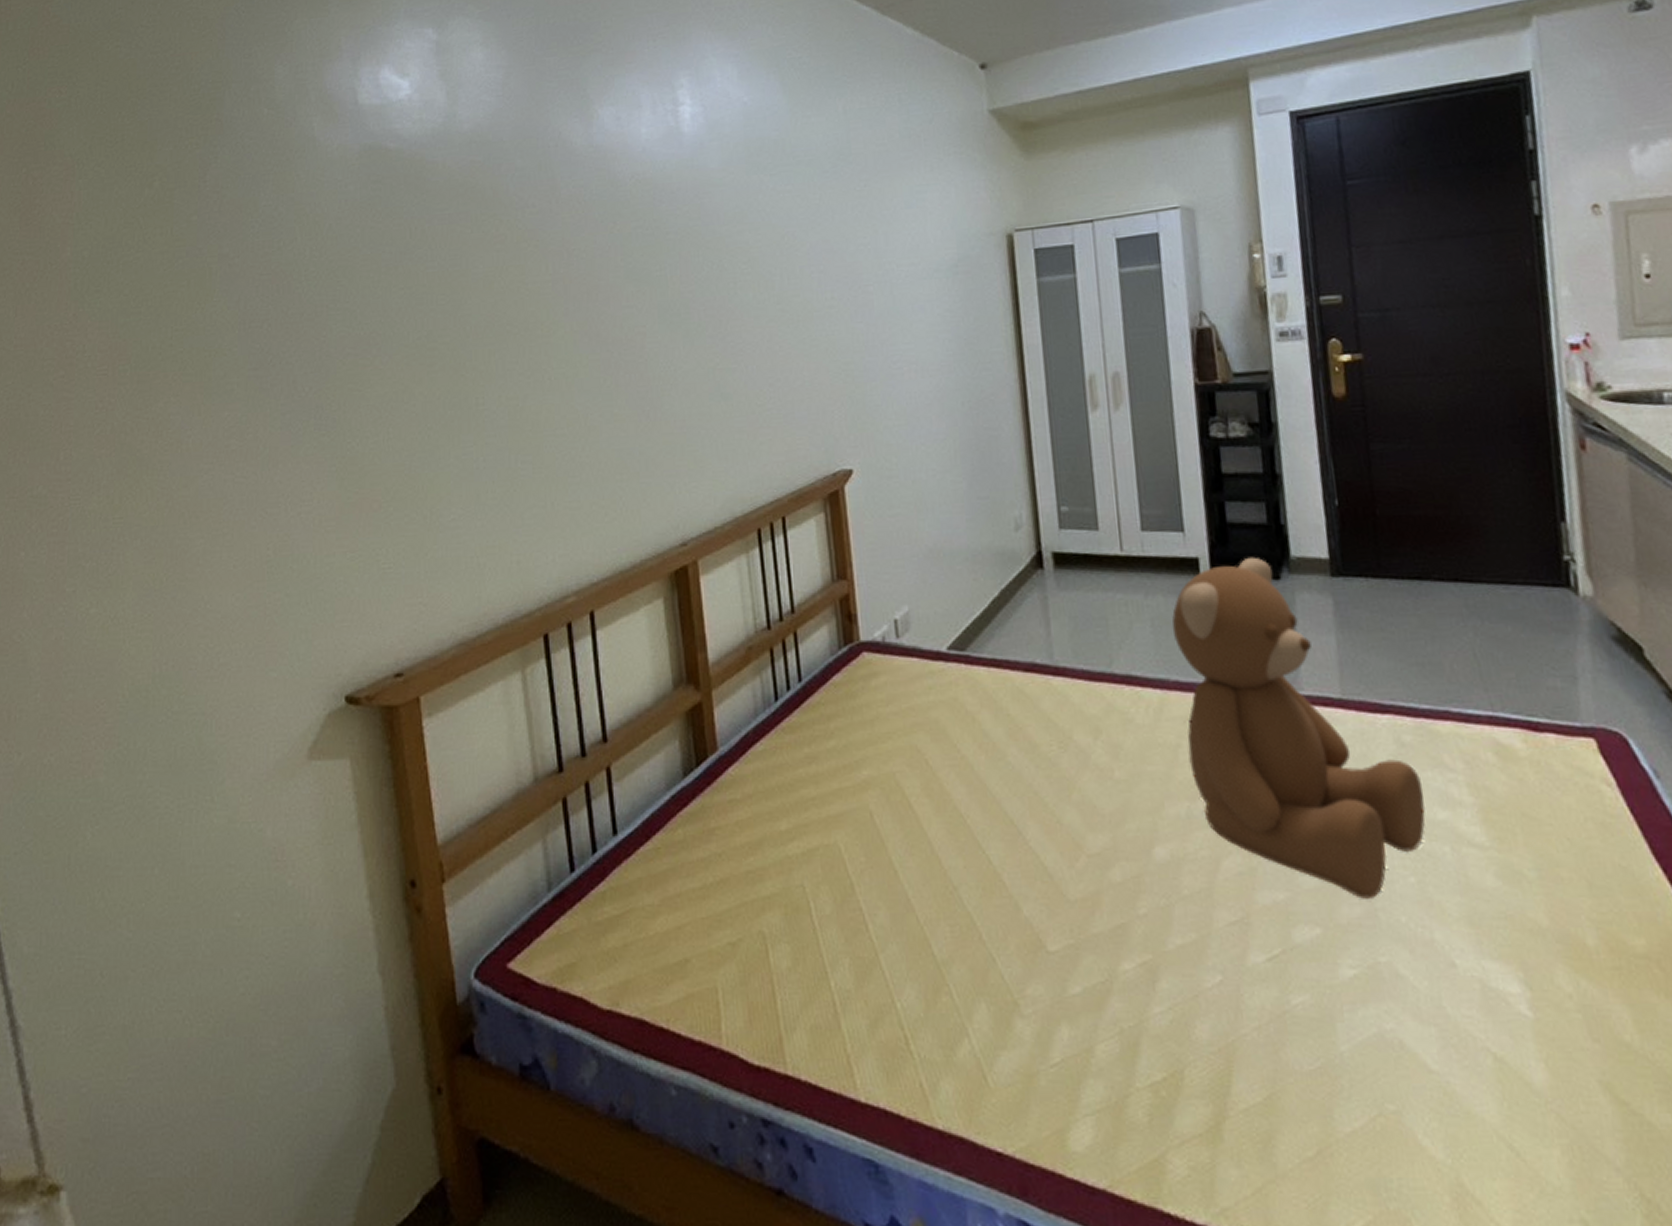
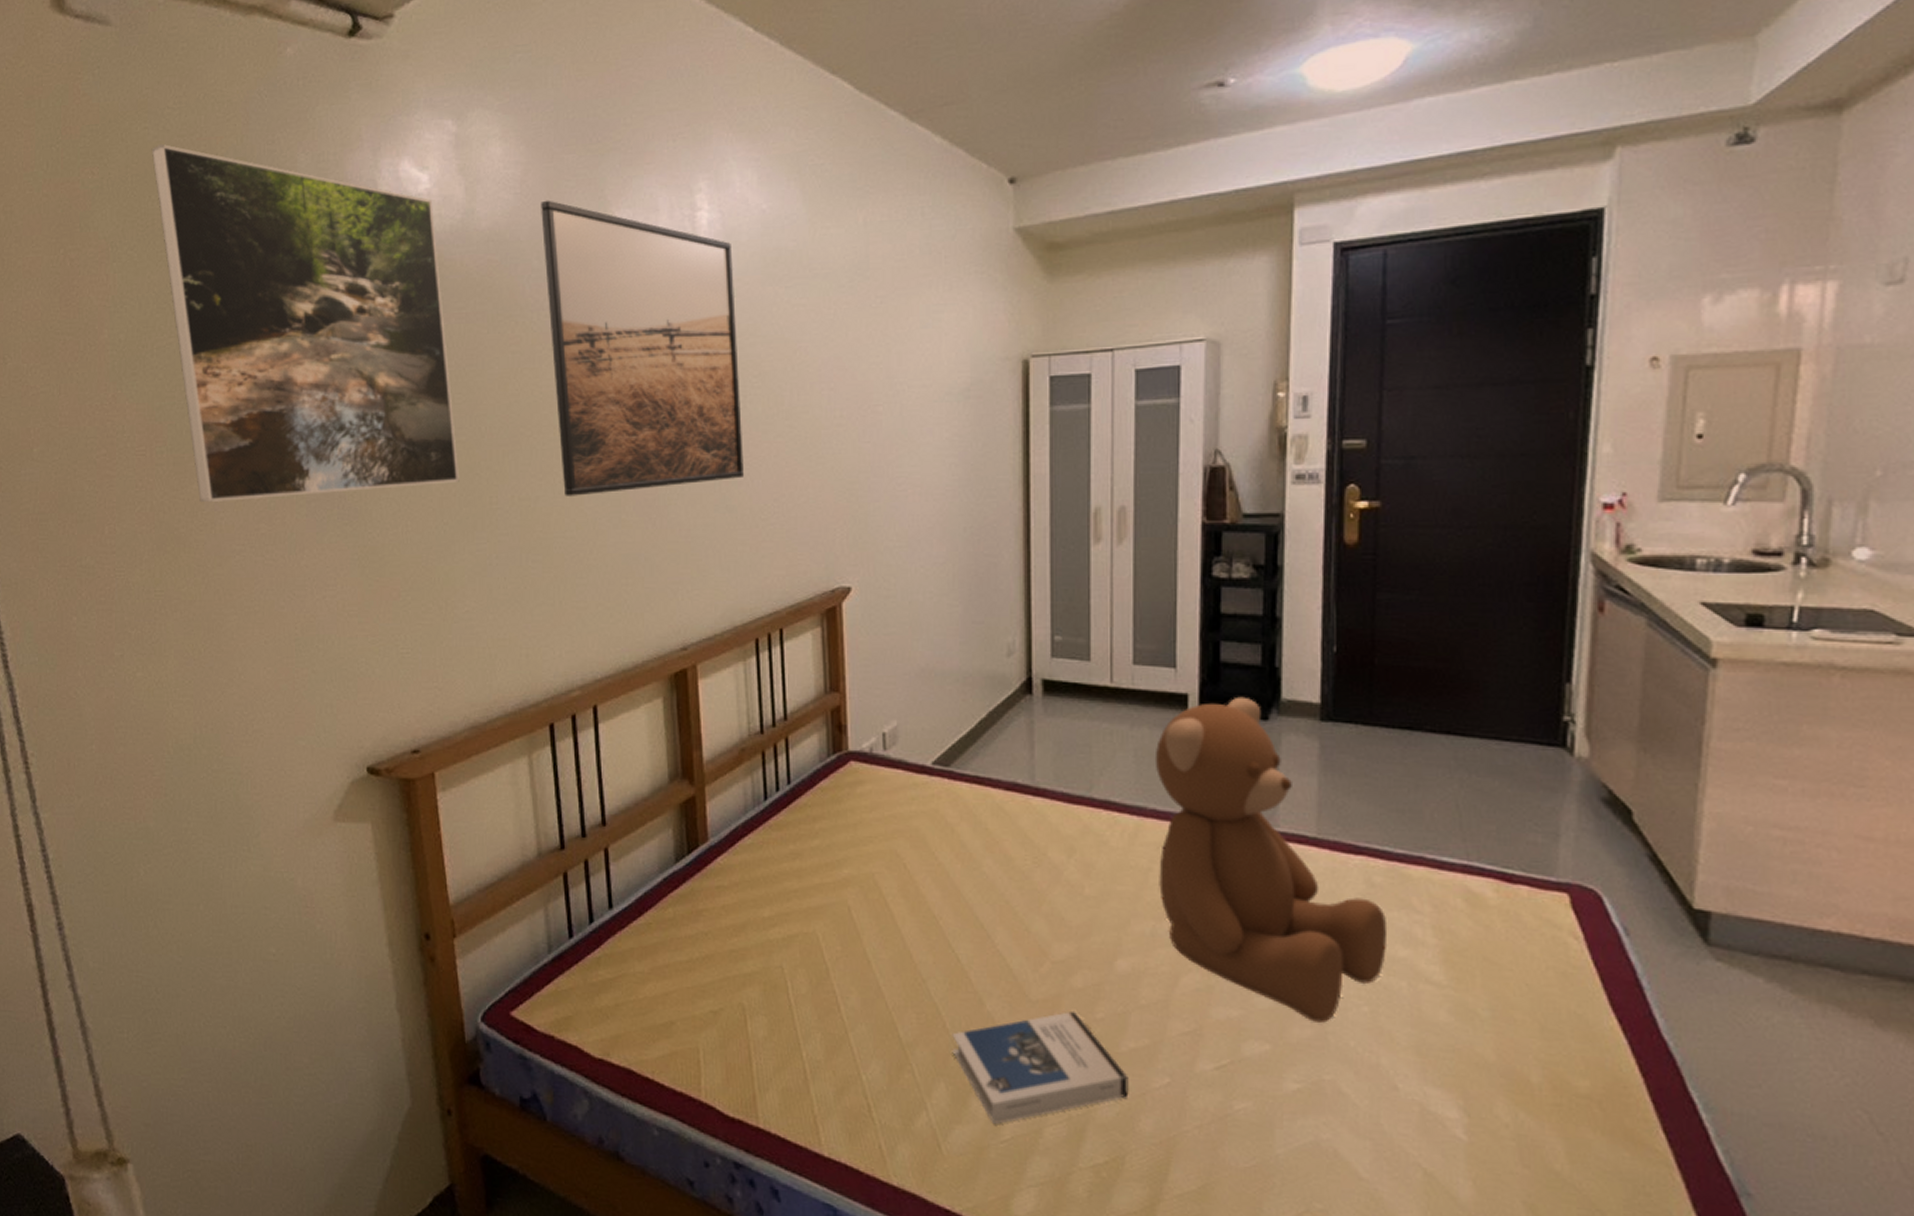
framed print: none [123,61,444,421] -> present [151,143,460,503]
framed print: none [523,101,737,393] -> present [541,200,744,496]
hardback book: none [989,908,1181,1045] -> present [952,1010,1129,1124]

